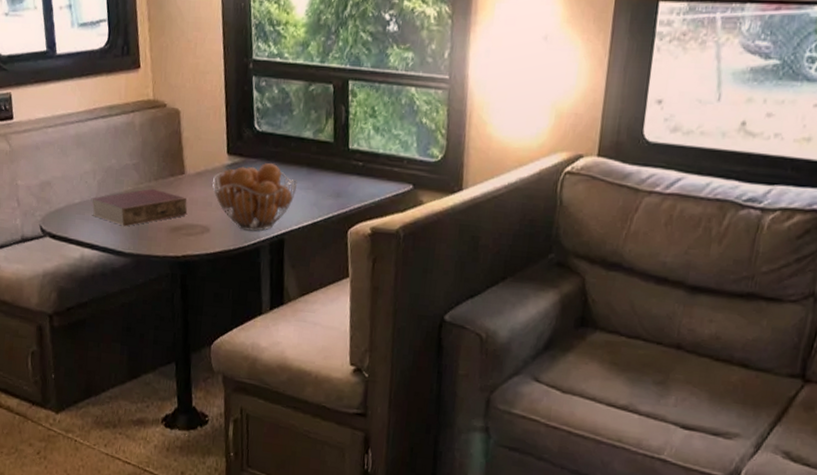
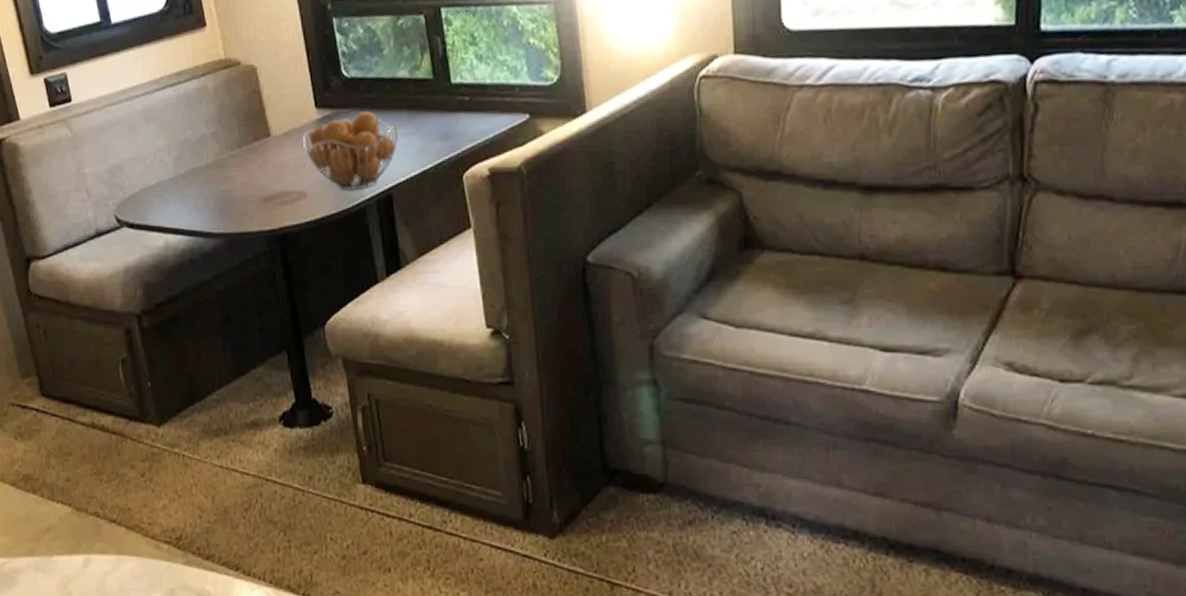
book: present [92,188,188,227] -> none [170,157,279,204]

